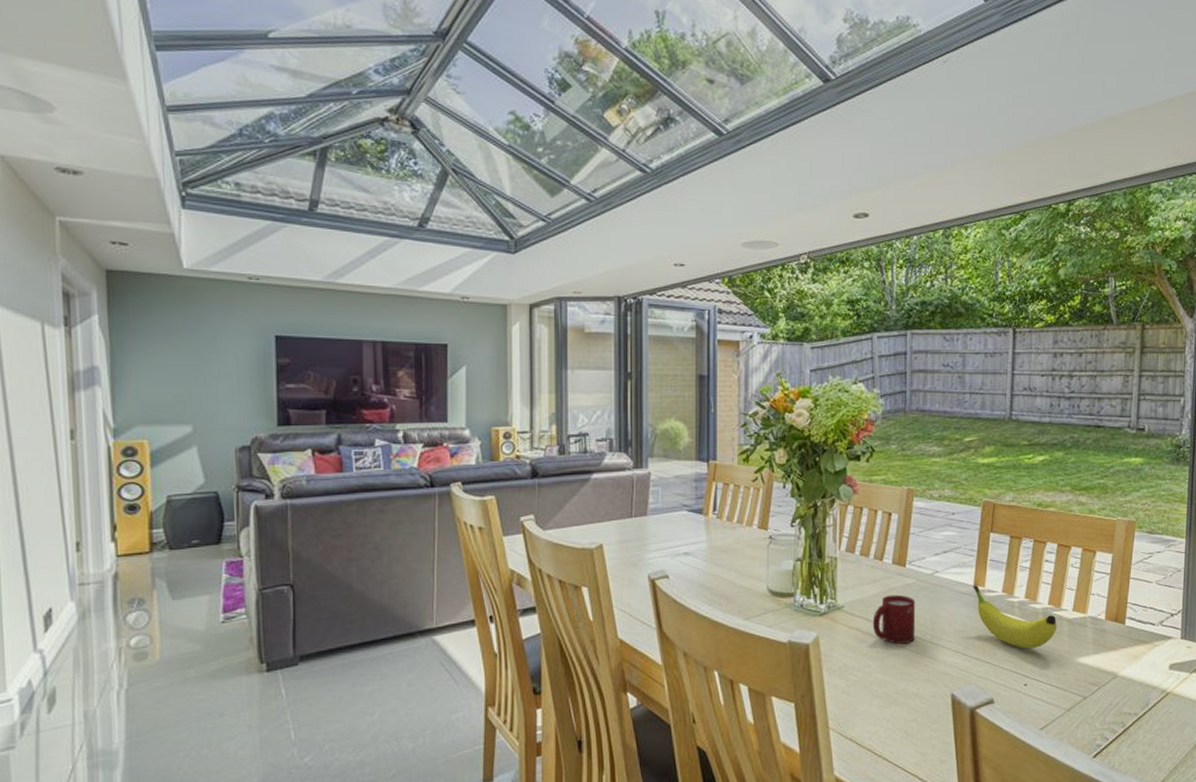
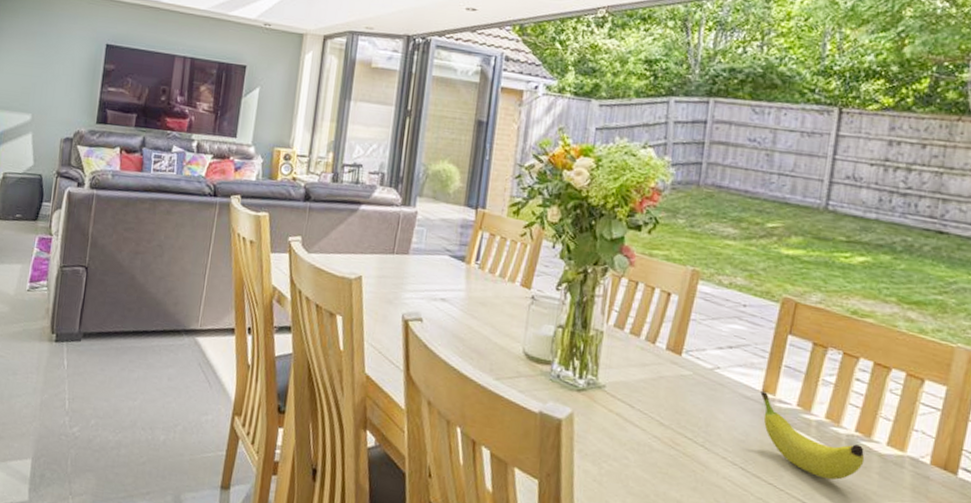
cup: present [872,594,916,644] -> none [635,383,689,442]

